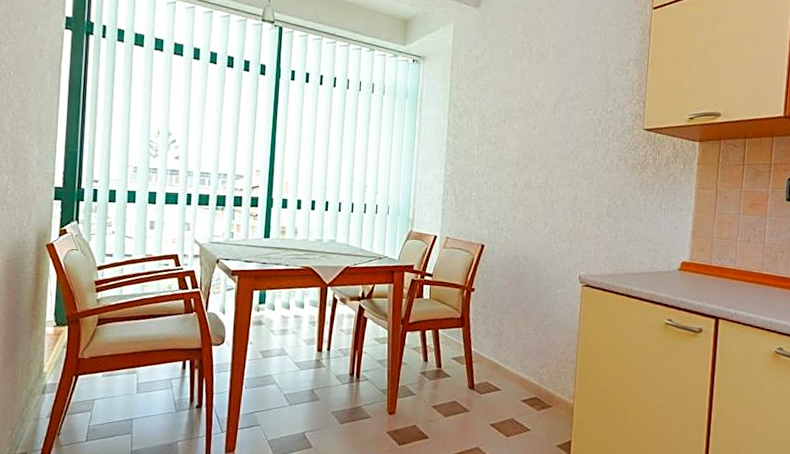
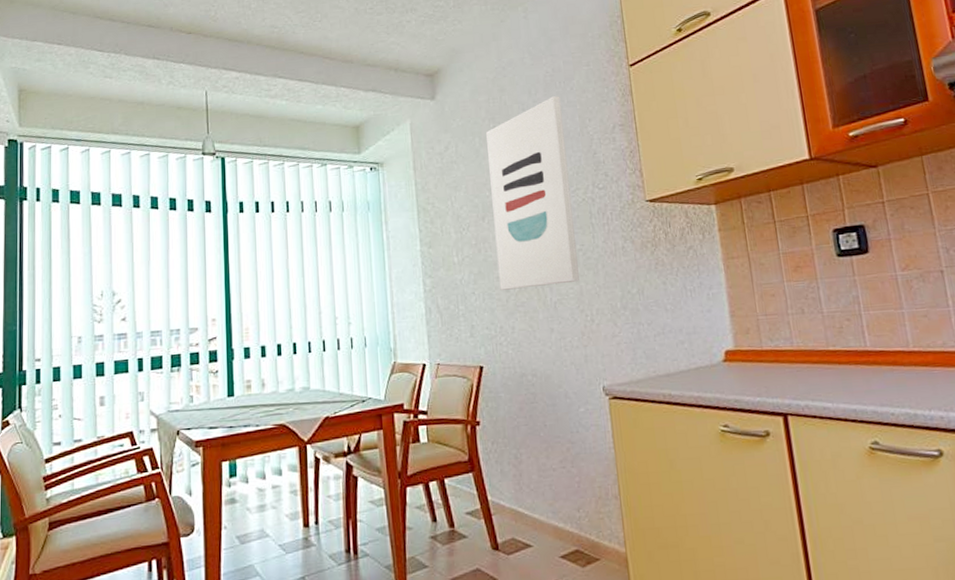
wall art: none [509,24,589,188] -> present [486,96,579,290]

